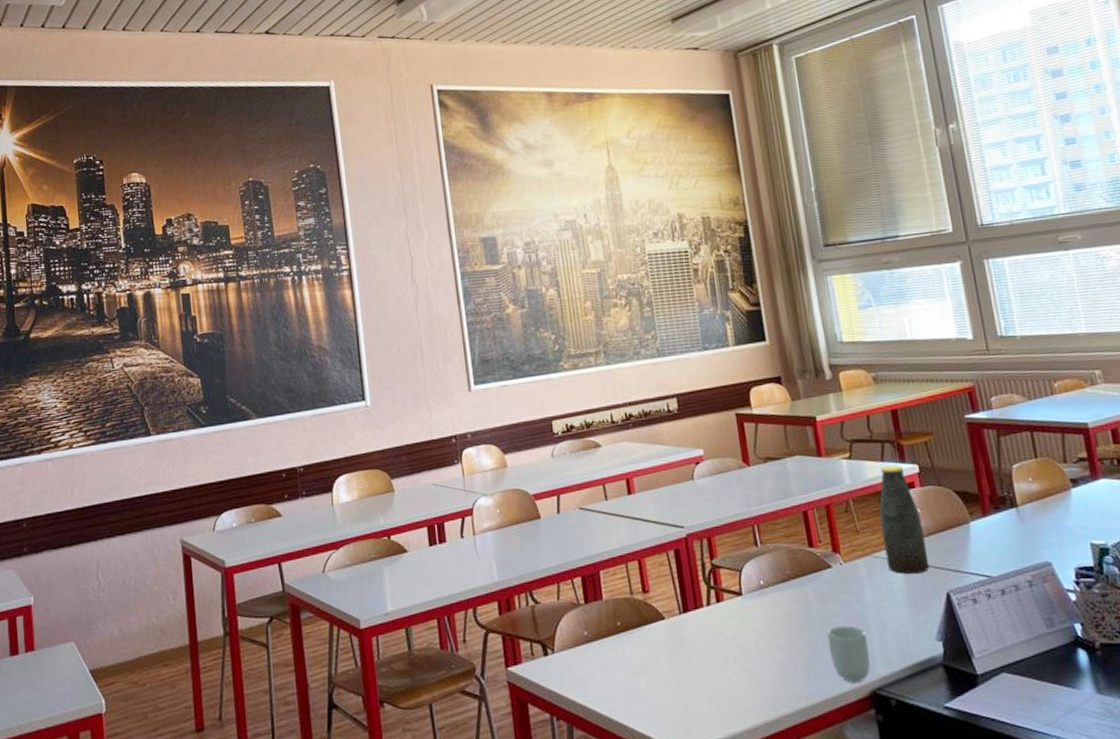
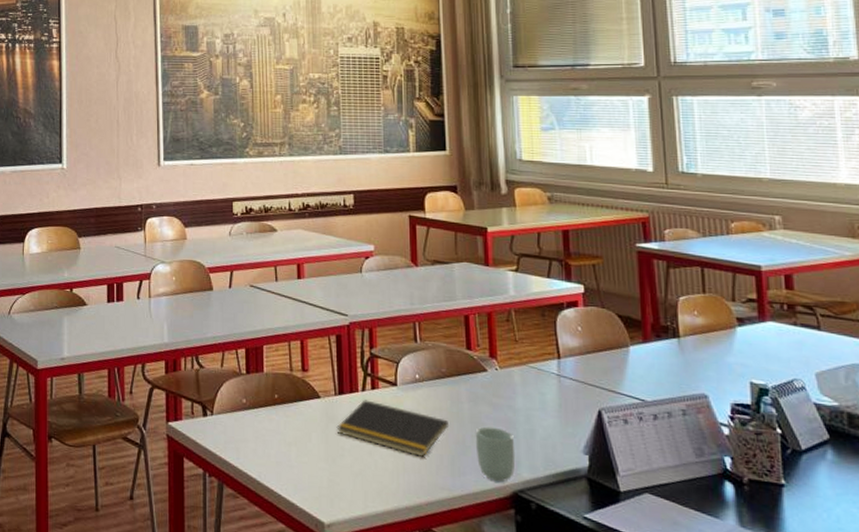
notepad: none [684,614,800,668] -> present [336,400,450,458]
bottle: present [879,464,930,574] -> none [539,281,584,388]

